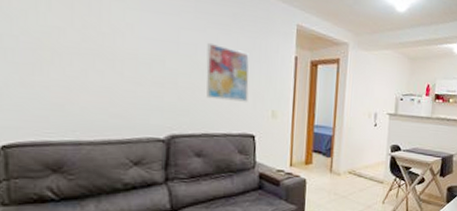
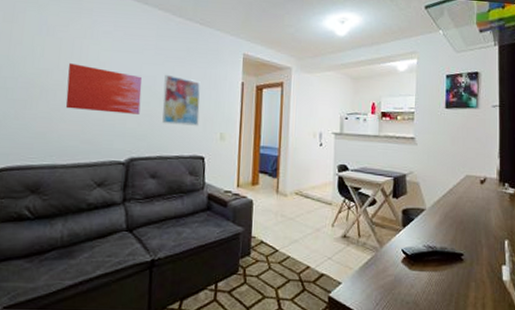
wall art: none [85,22,181,87] -> present [65,63,142,114]

